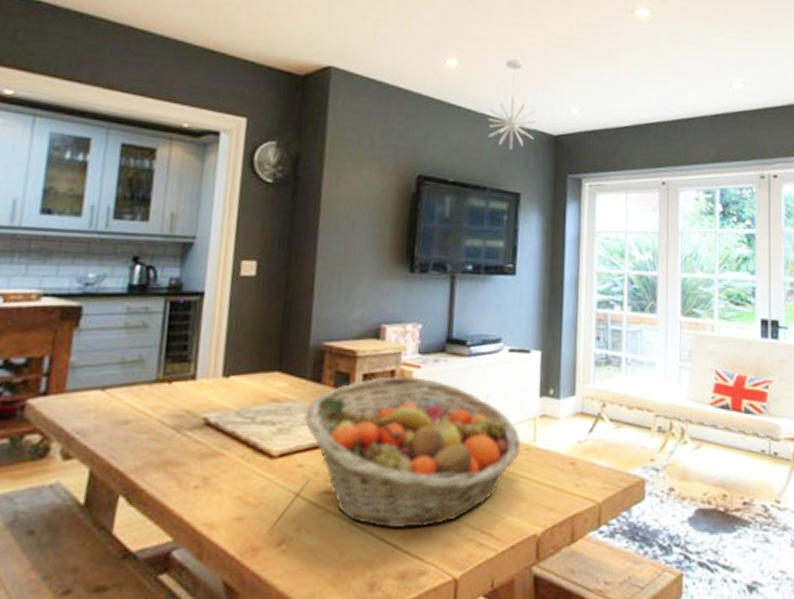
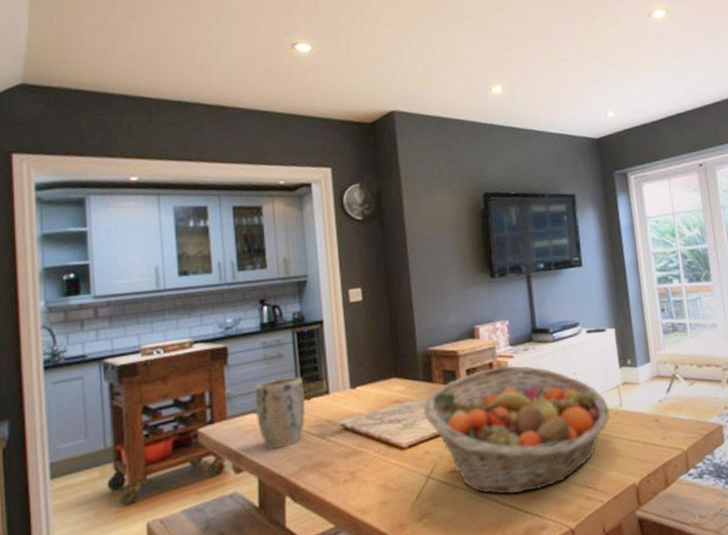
plant pot: none [101,352,167,437] -> present [254,376,306,449]
pendant light: present [488,59,536,150] -> none [536,76,580,158]

